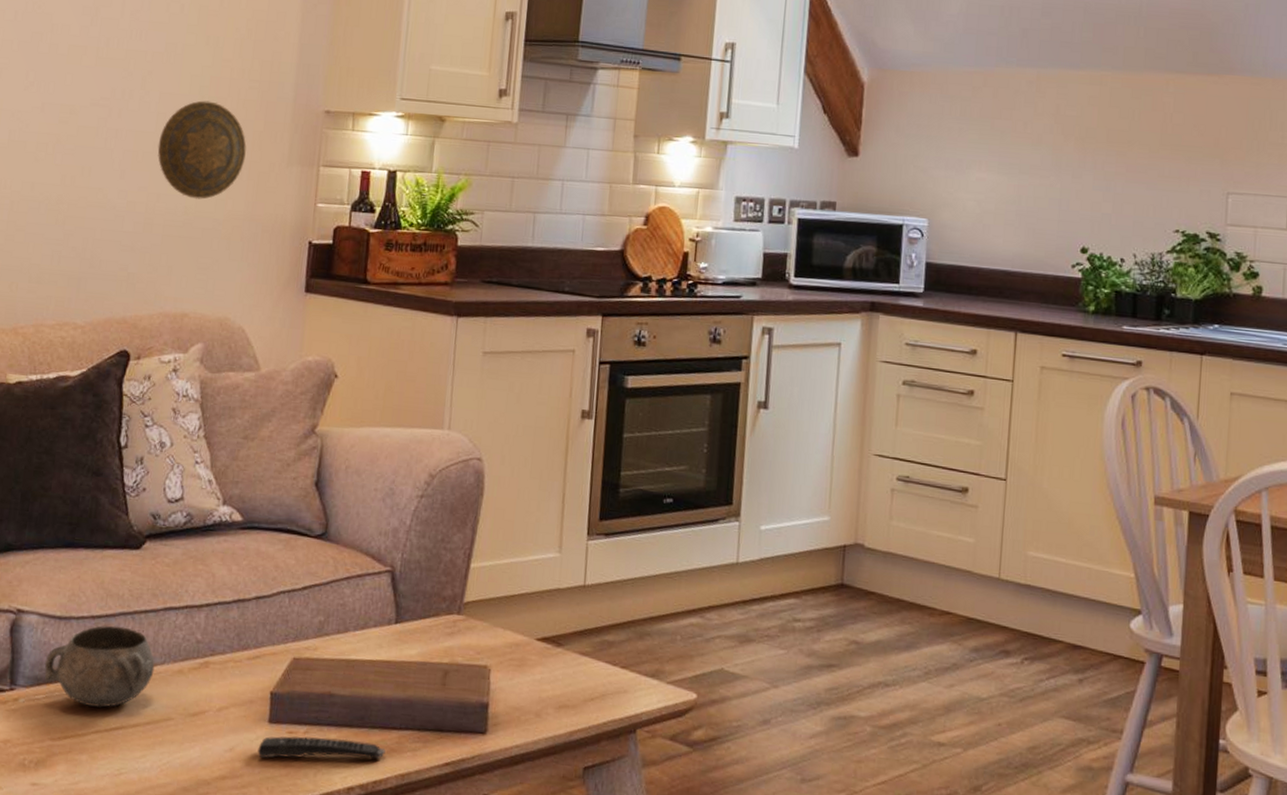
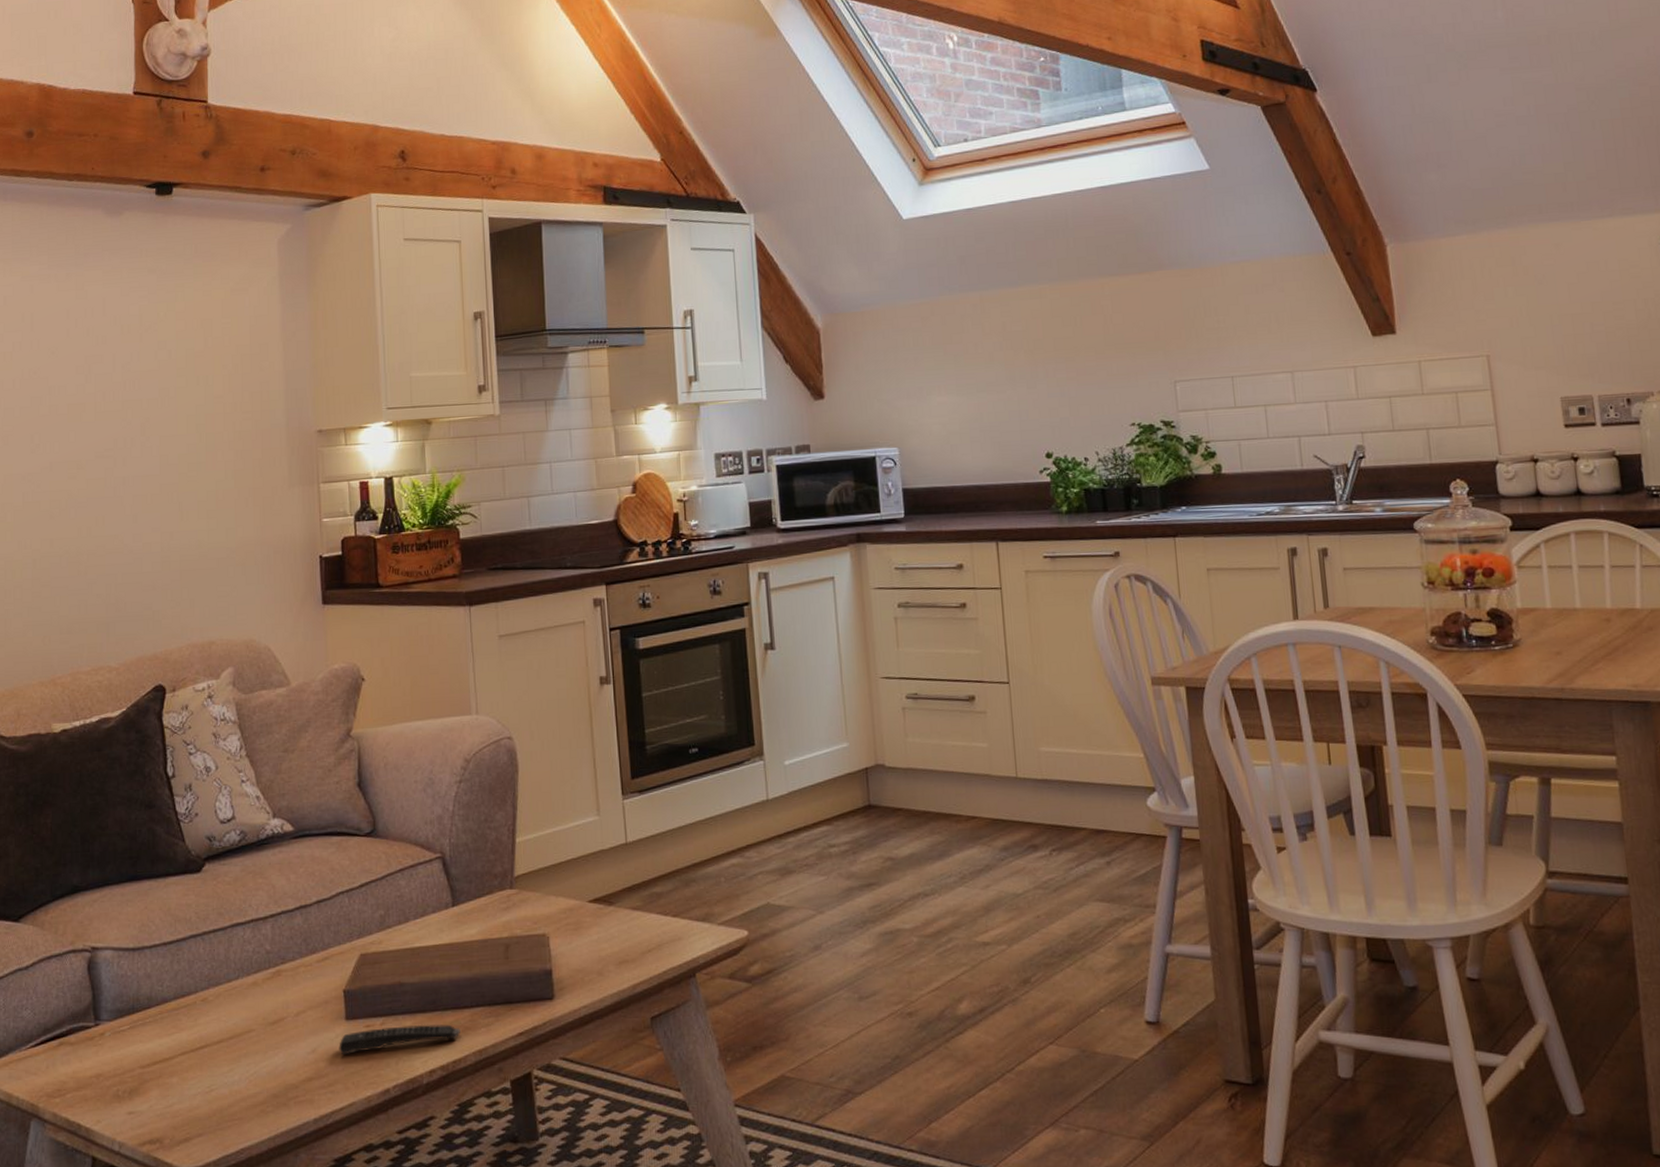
decorative bowl: present [44,625,155,708] -> none [124,949,230,1030]
decorative plate: present [157,100,247,200] -> none [164,437,248,532]

